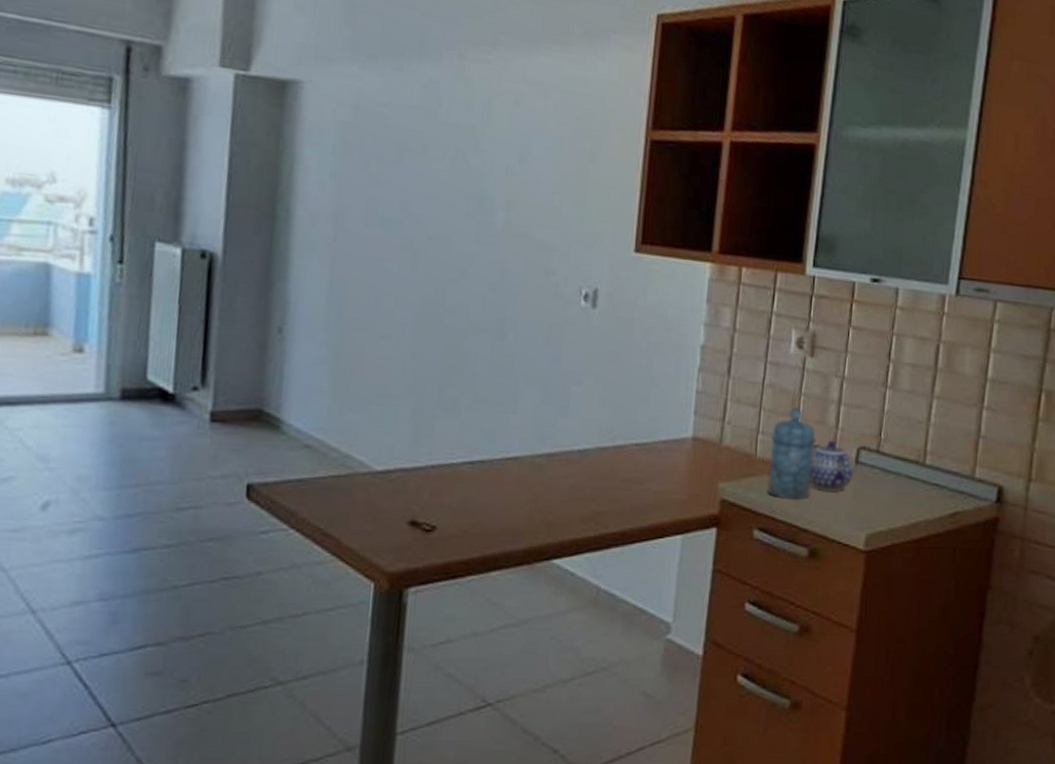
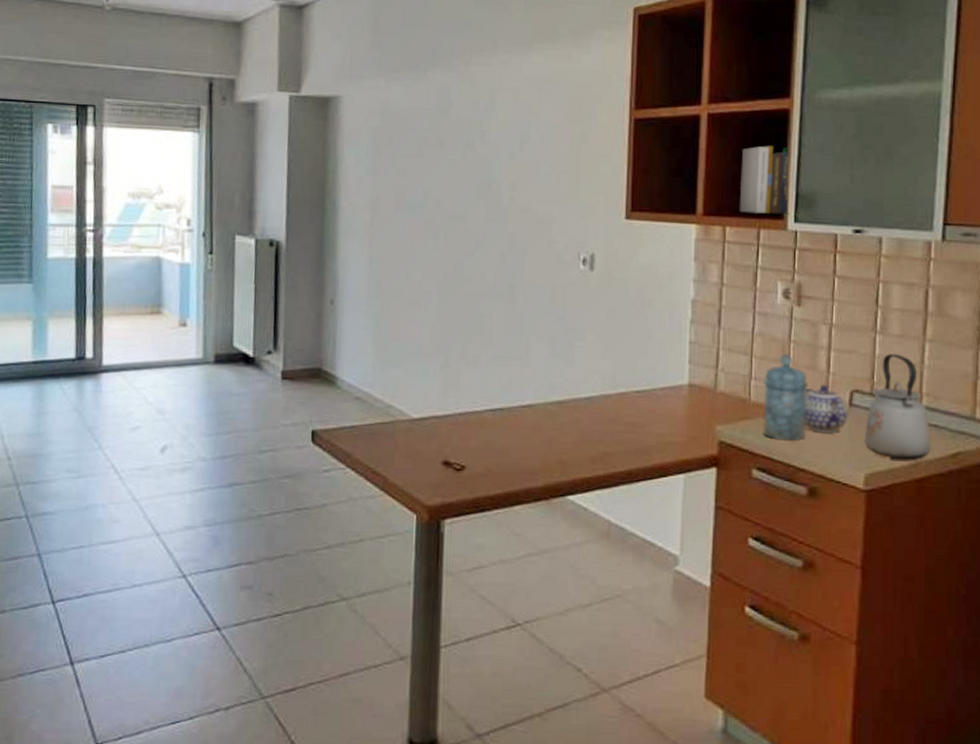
books: none [757,182,814,258] -> present [739,146,790,215]
kettle: none [867,410,932,520] -> present [864,354,931,460]

